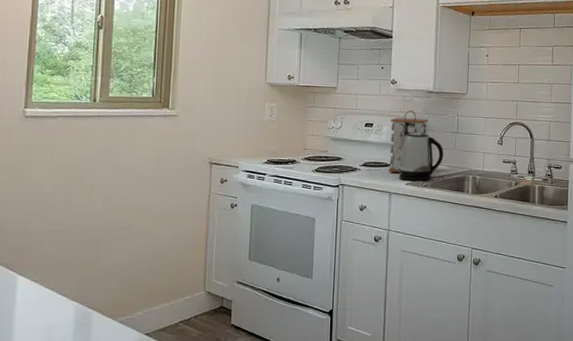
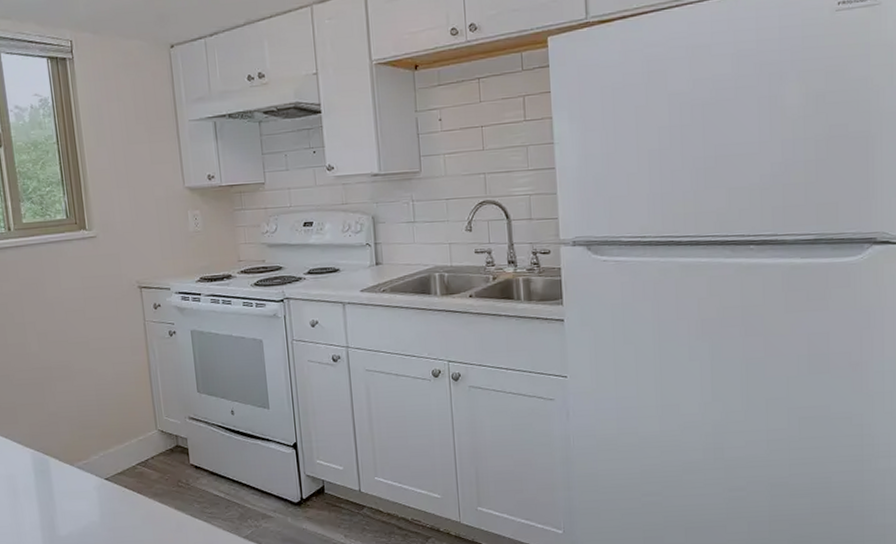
spice rack: present [388,110,429,174] -> none [333,200,379,279]
kettle: present [398,132,444,182] -> none [345,226,401,288]

